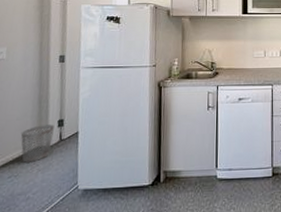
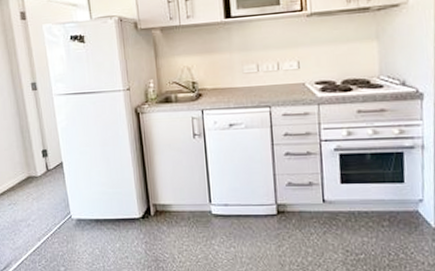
wastebasket: present [20,124,54,163] -> none [11,155,41,191]

